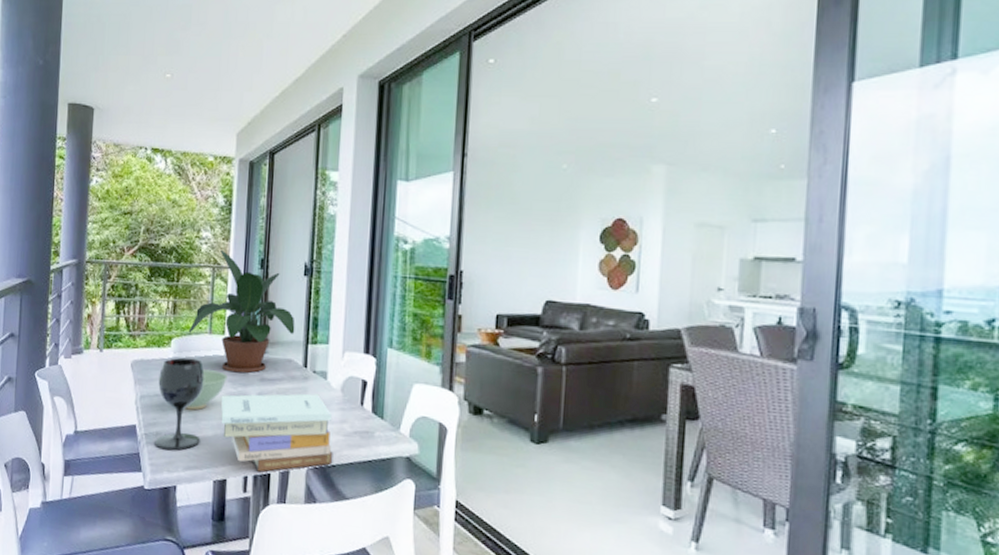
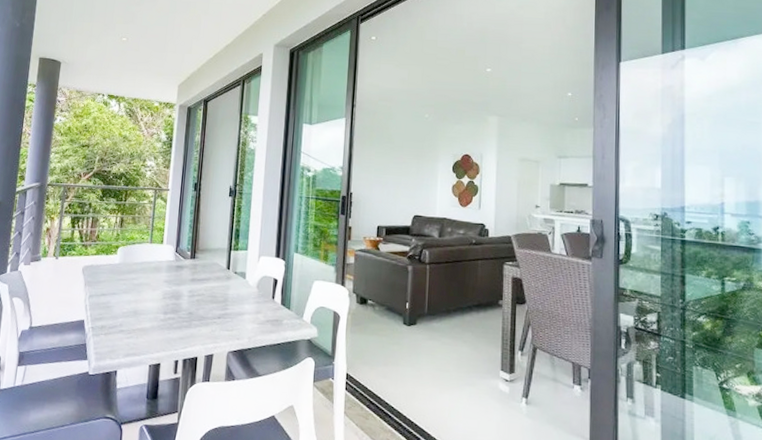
wine glass: present [155,357,205,451] -> none [100,263,145,341]
bowl: present [185,369,228,411] -> none [127,272,164,307]
potted plant: present [188,249,295,373] -> none [132,175,221,275]
books: present [220,393,333,472] -> none [157,290,250,356]

